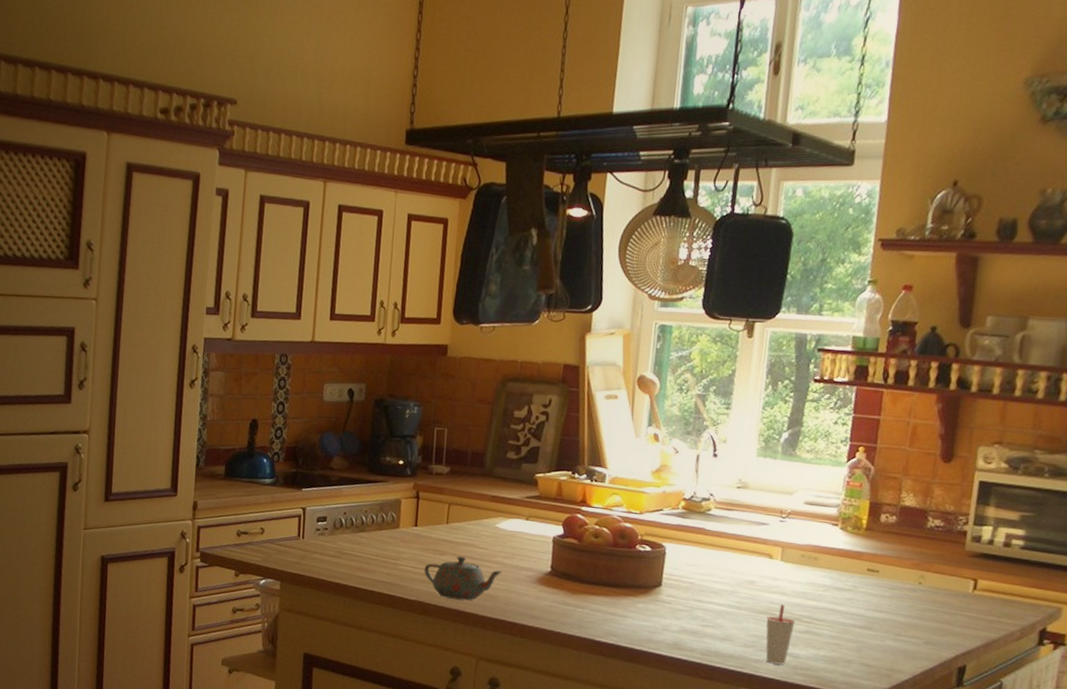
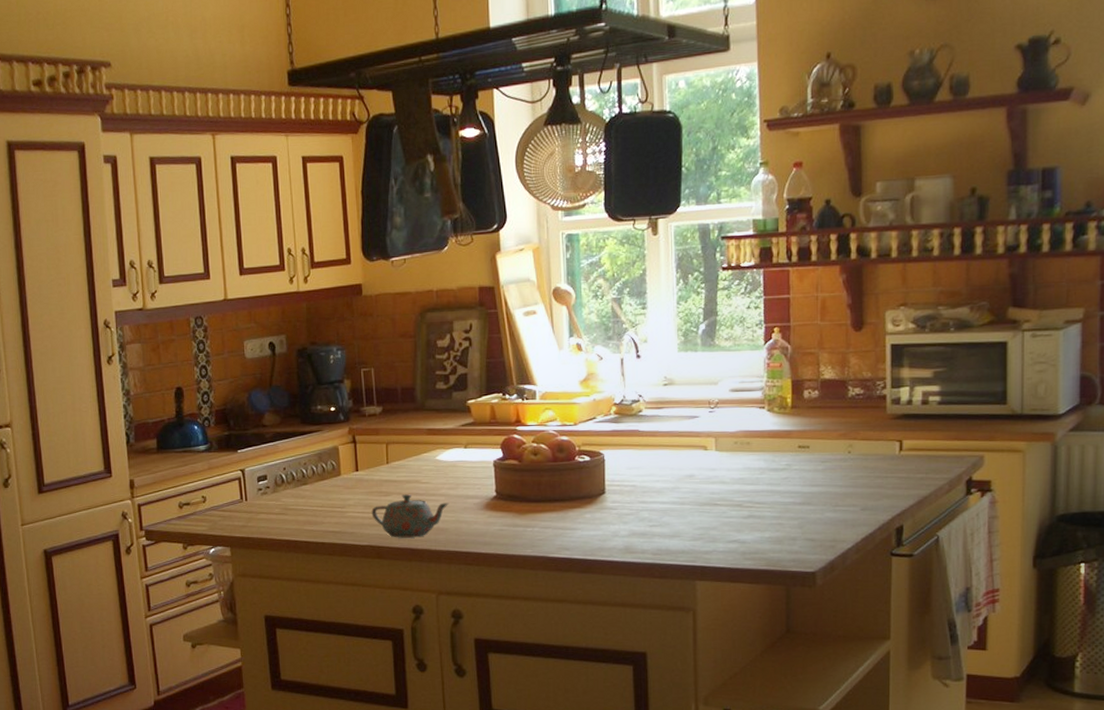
cup: present [765,603,795,665] -> none [710,492,738,553]

